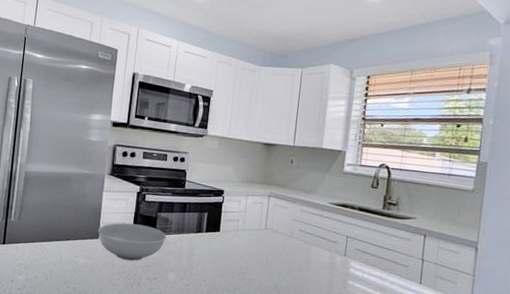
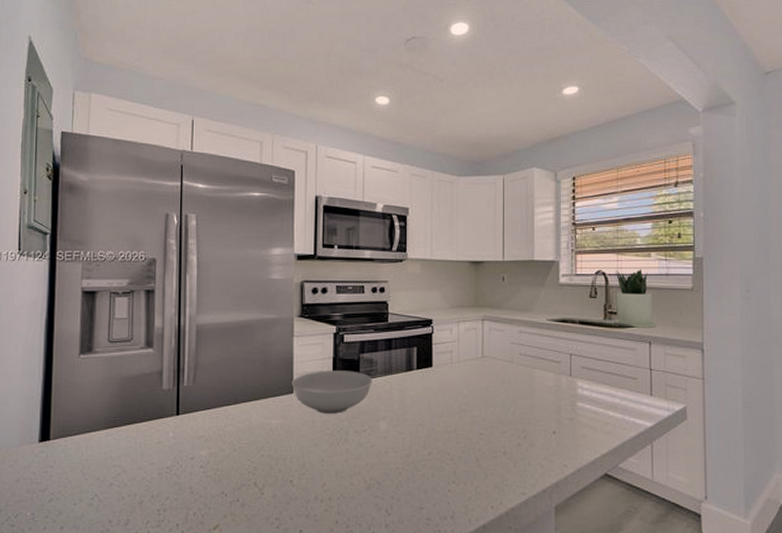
planter: none [392,165,434,222] -> present [614,269,657,328]

